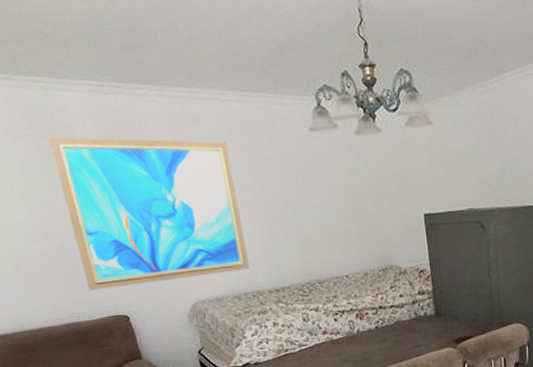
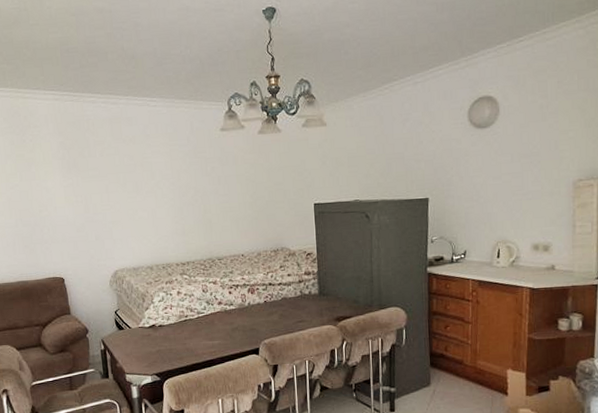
wall art: present [49,136,250,291] -> none [21,134,162,256]

